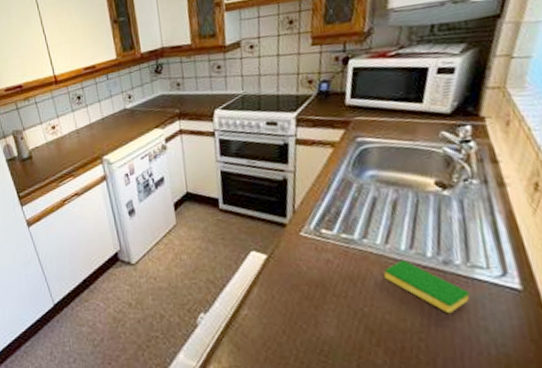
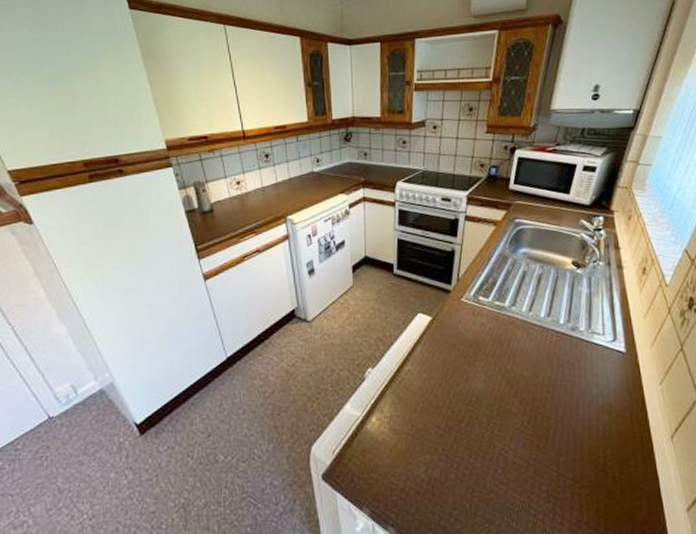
dish sponge: present [384,260,470,314] -> none [526,326,589,371]

